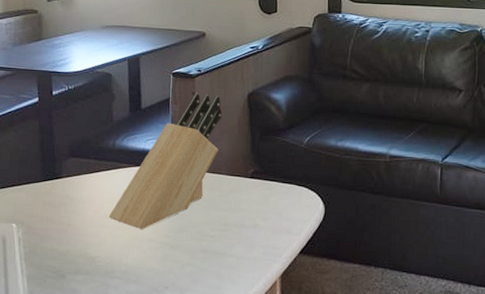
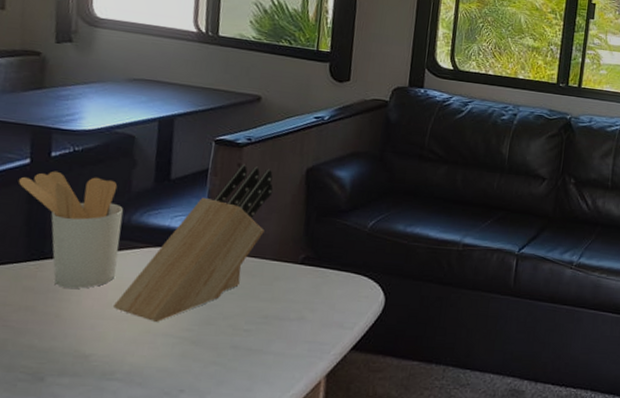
utensil holder: none [31,106,109,202] -> present [18,171,124,289]

